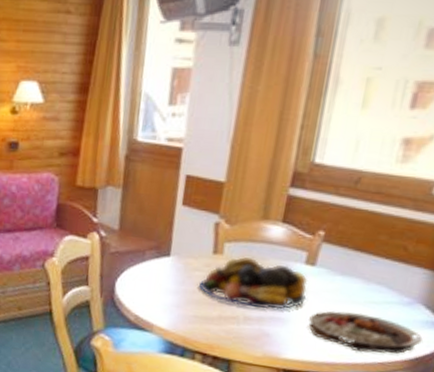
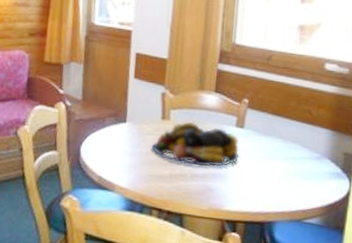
plate: present [309,311,423,354] -> none [243,166,332,202]

